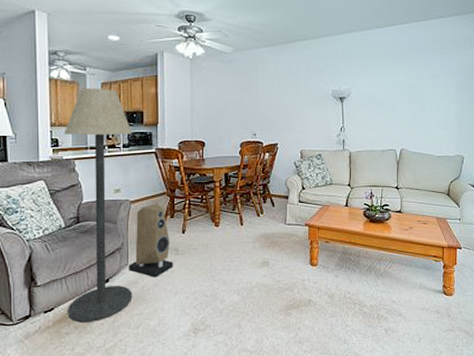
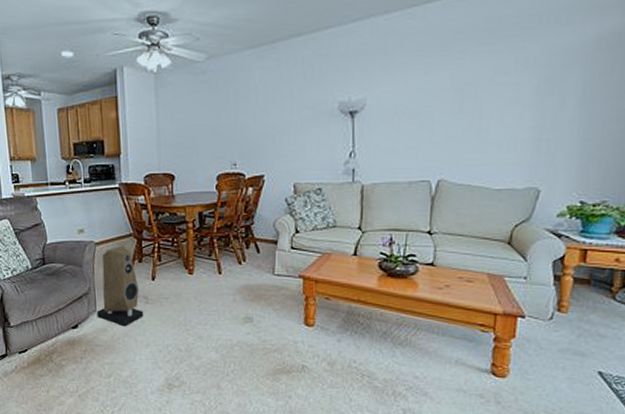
floor lamp: present [63,88,133,323] -> none [23,115,103,367]

